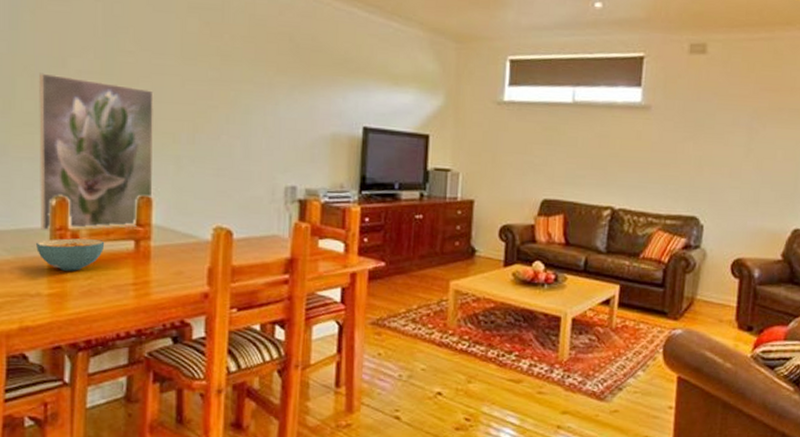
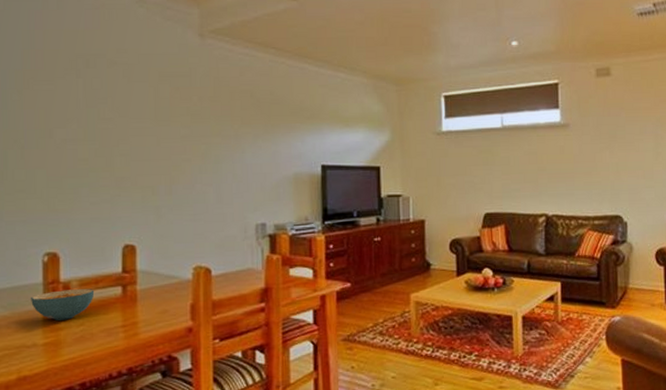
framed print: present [39,73,154,231] -> none [28,144,136,286]

